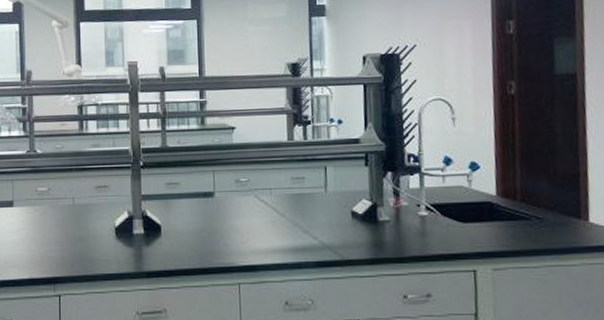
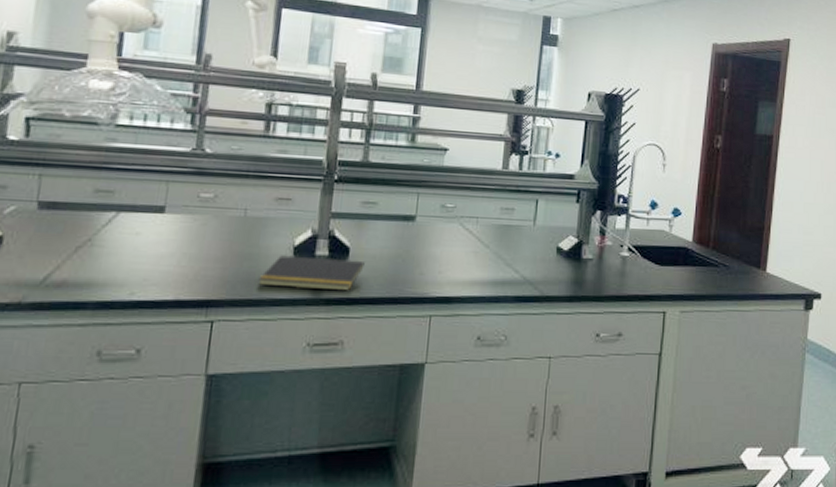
notepad: none [90,235,175,265] -> present [258,255,365,291]

